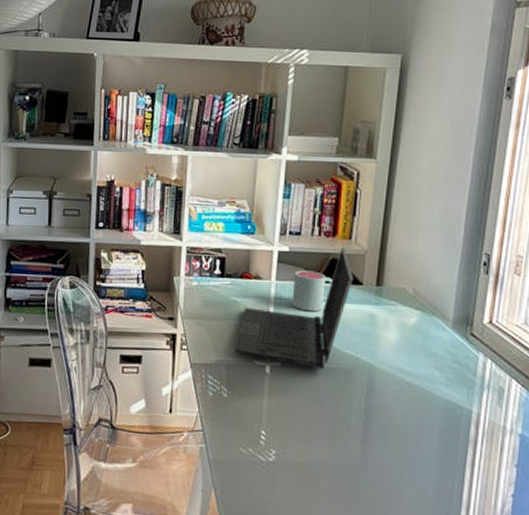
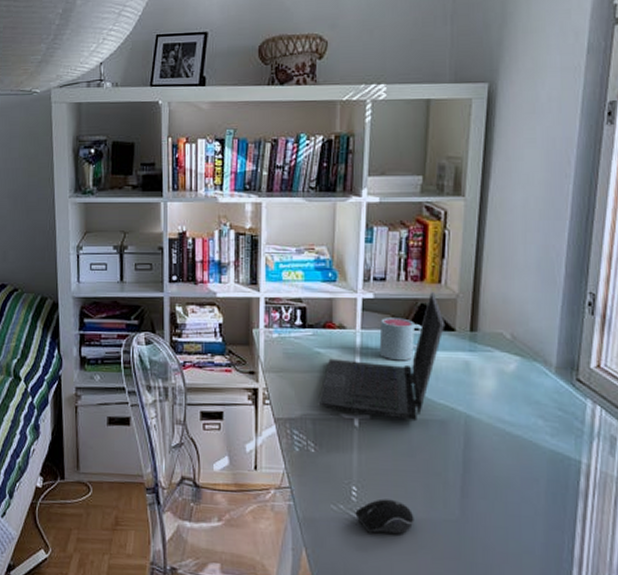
computer mouse: none [263,443,318,477] -> present [355,499,414,534]

